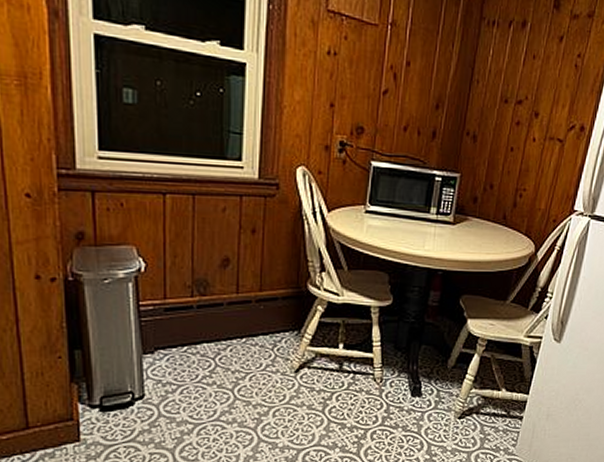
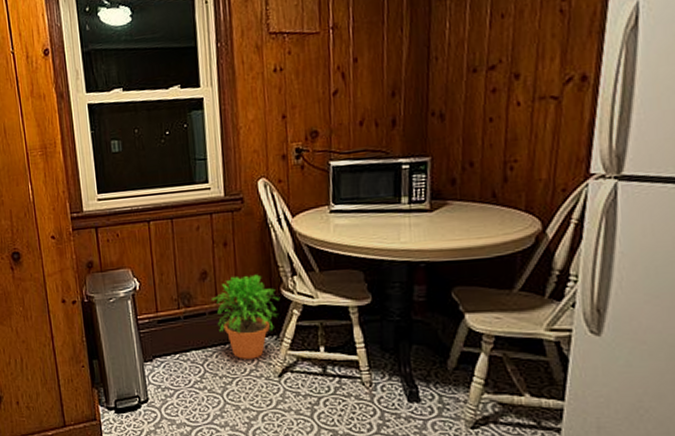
potted plant: none [232,266,305,354] -> present [212,274,279,359]

